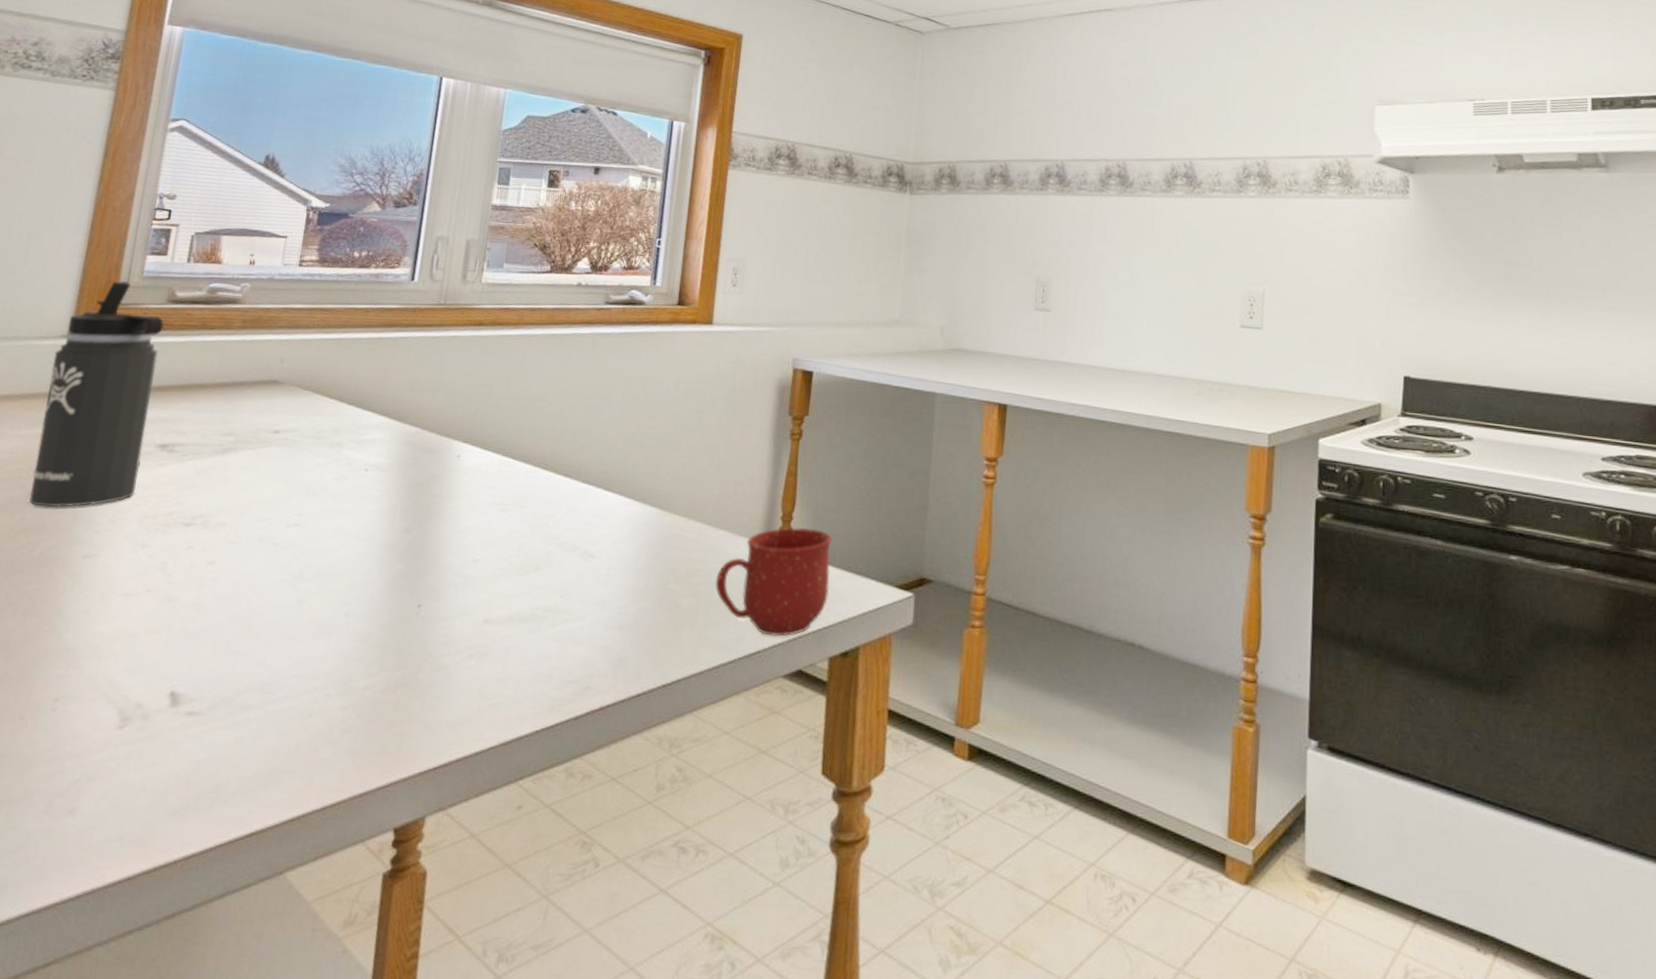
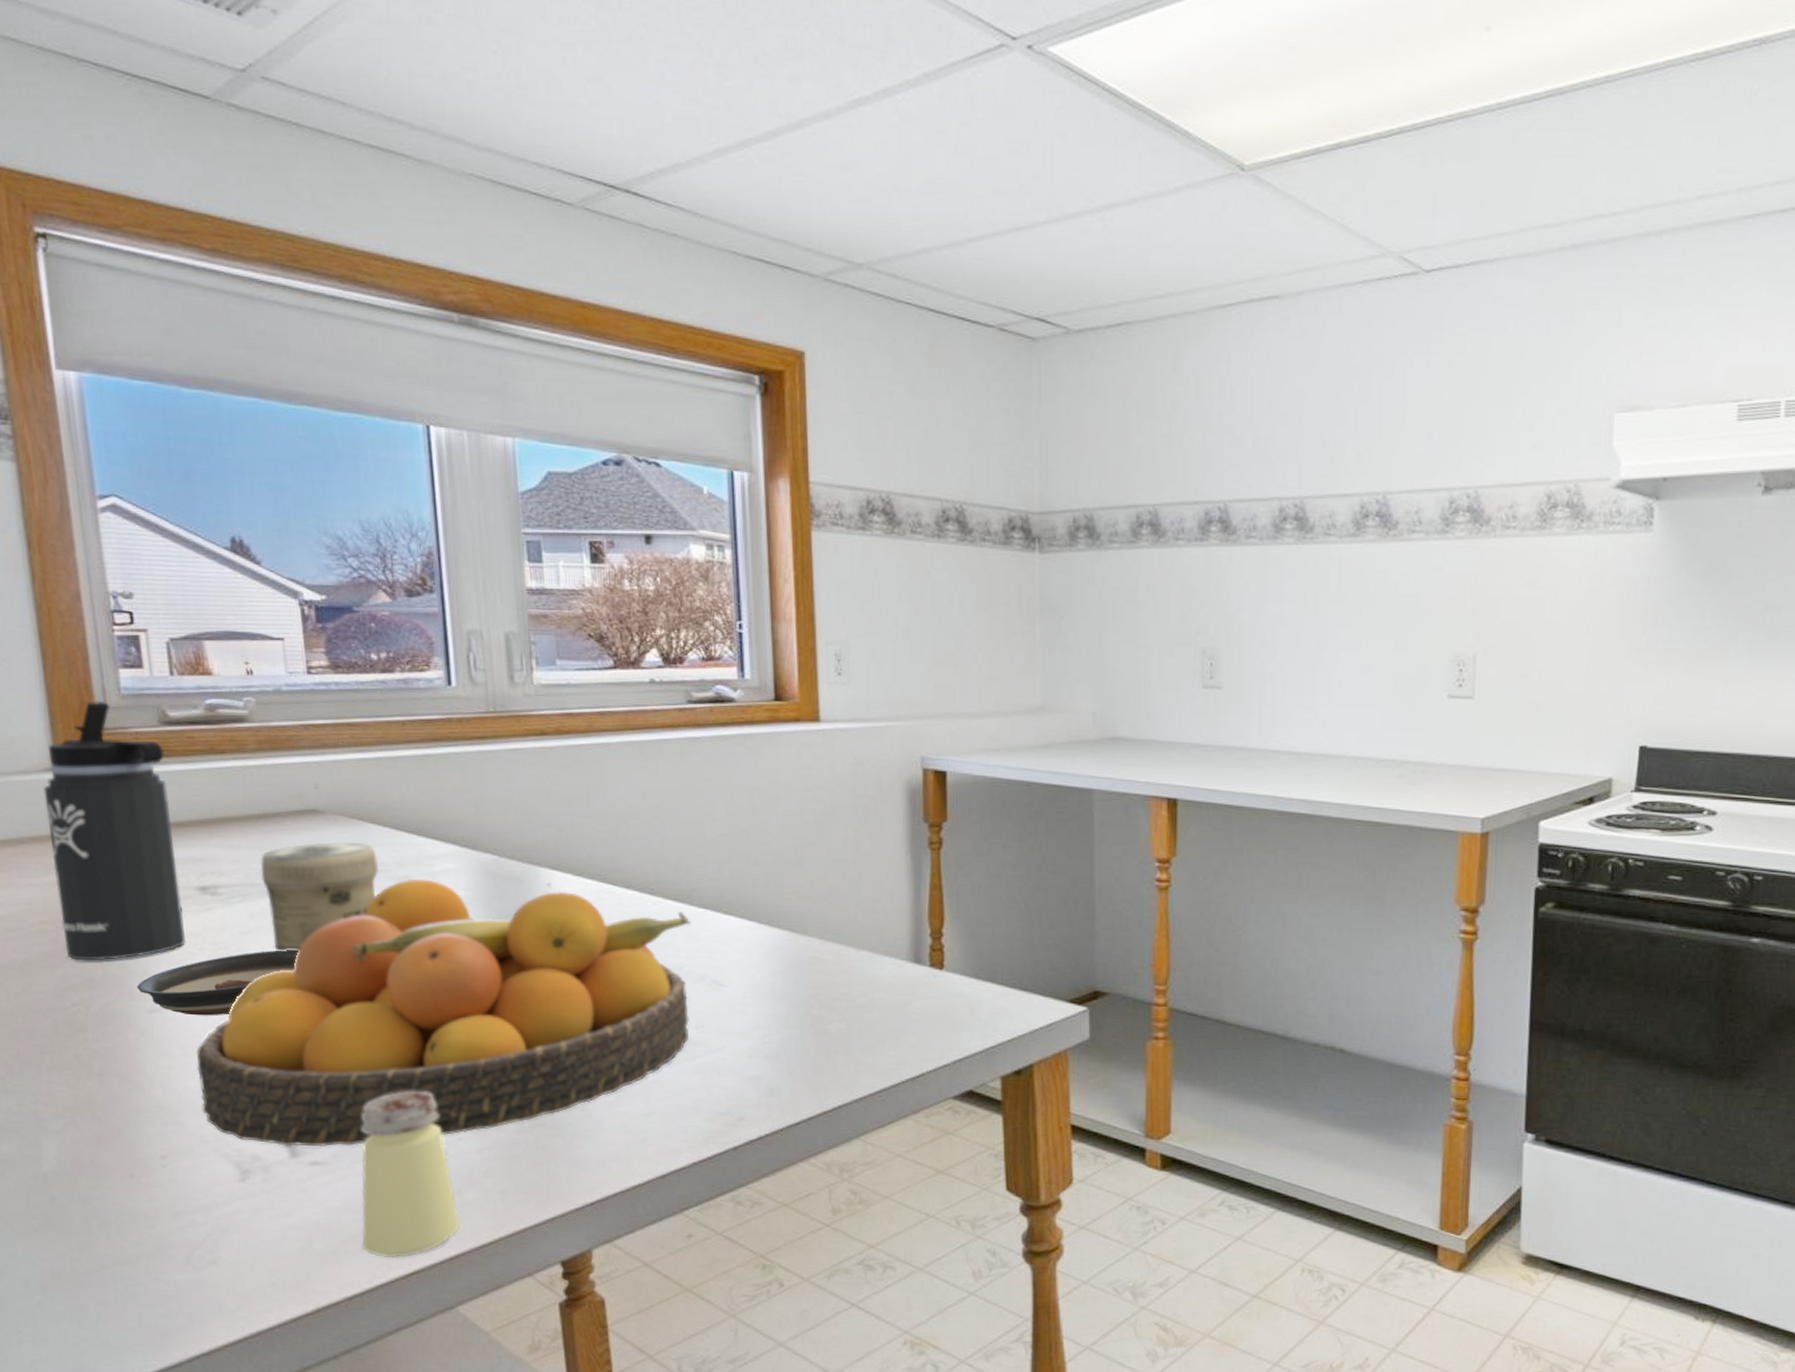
saucer: none [80,505,231,564] -> present [136,950,300,1016]
fruit bowl: none [104,445,575,698] -> present [197,878,691,1147]
jar: none [210,409,318,507] -> present [260,841,379,952]
saltshaker: none [213,644,316,817] -> present [360,1090,461,1259]
mug: present [715,527,833,637] -> none [865,944,994,1058]

